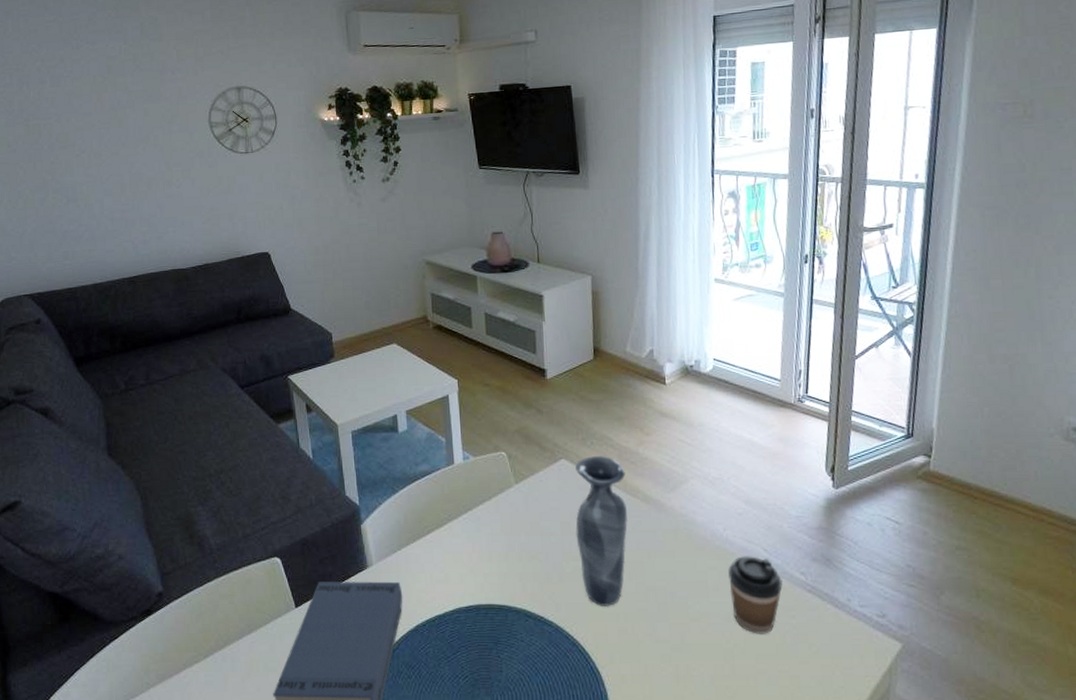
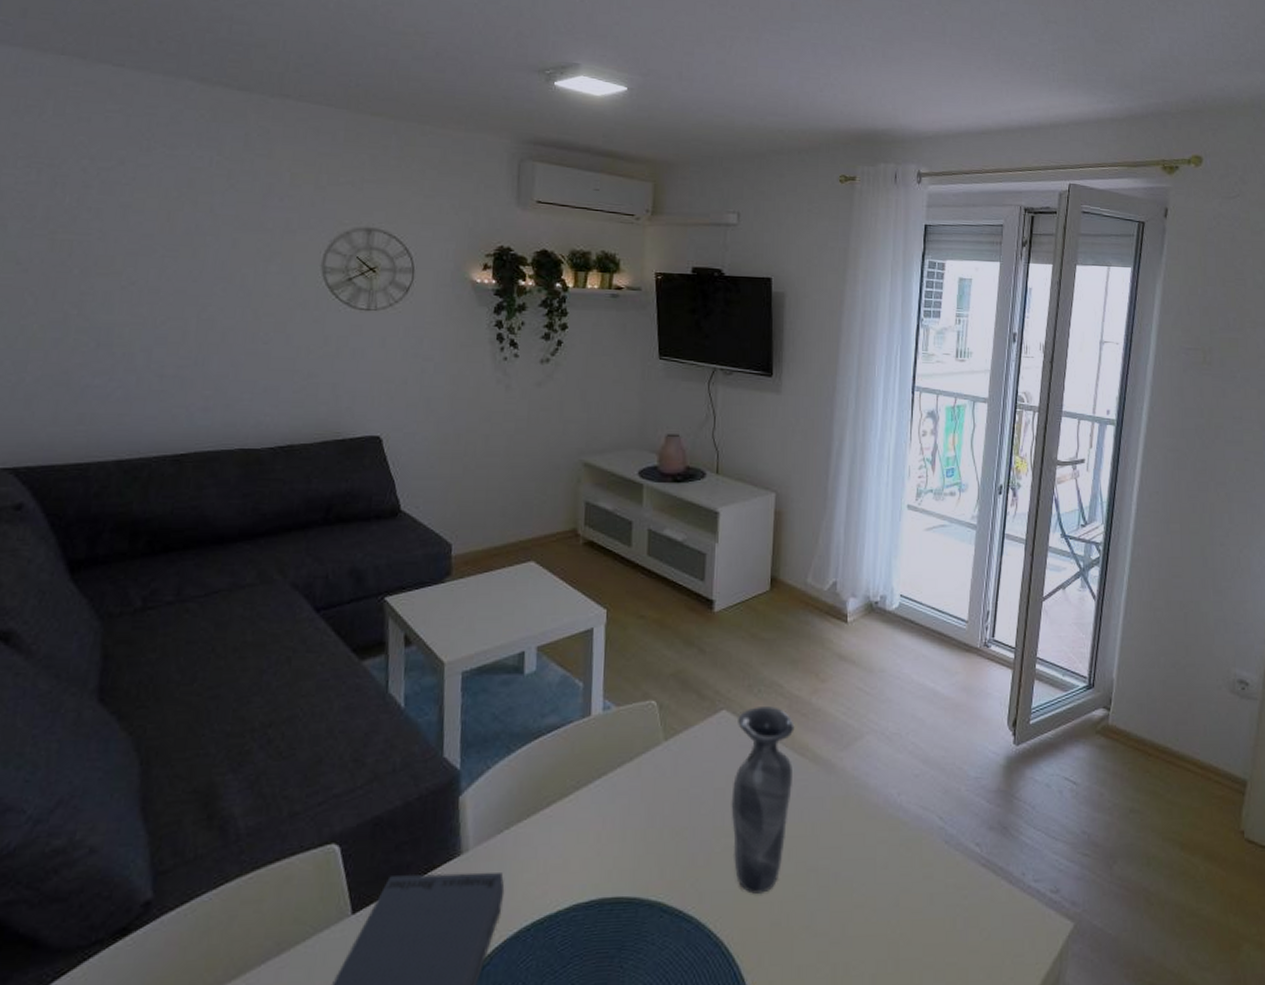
coffee cup: present [728,555,783,634] -> none [900,824,956,920]

